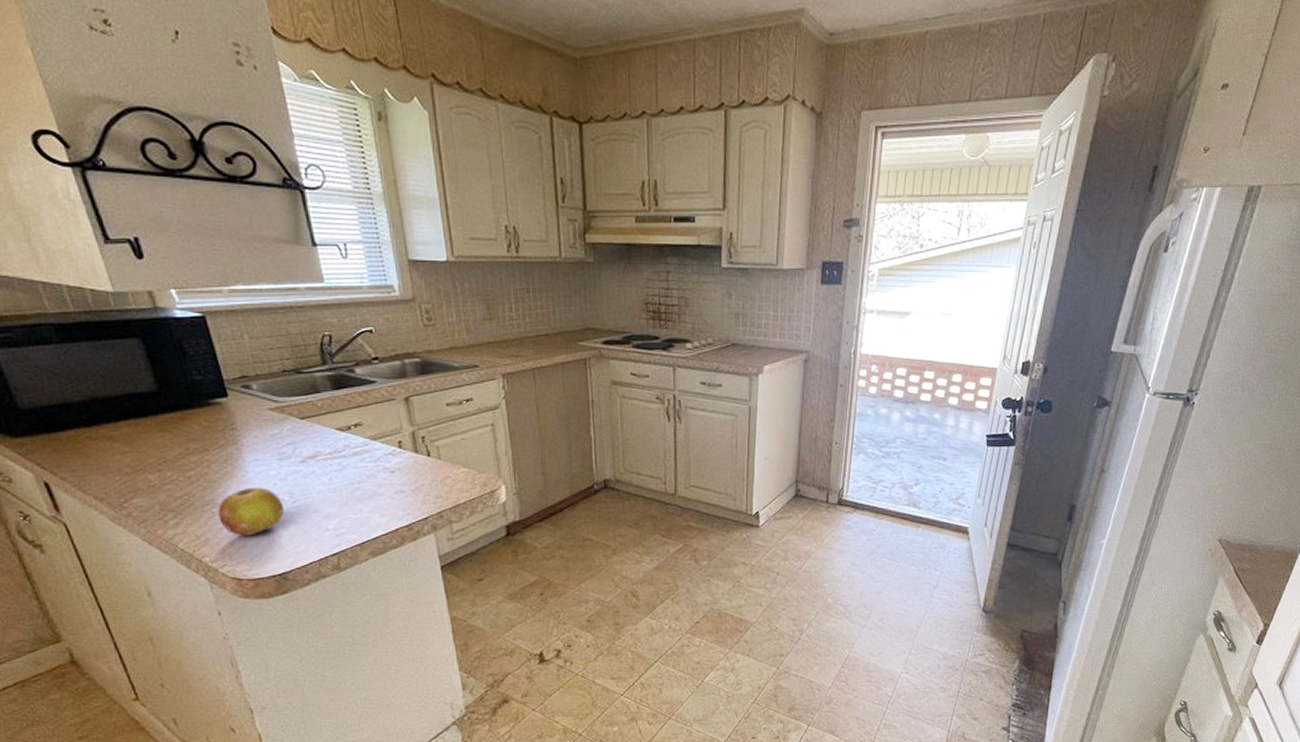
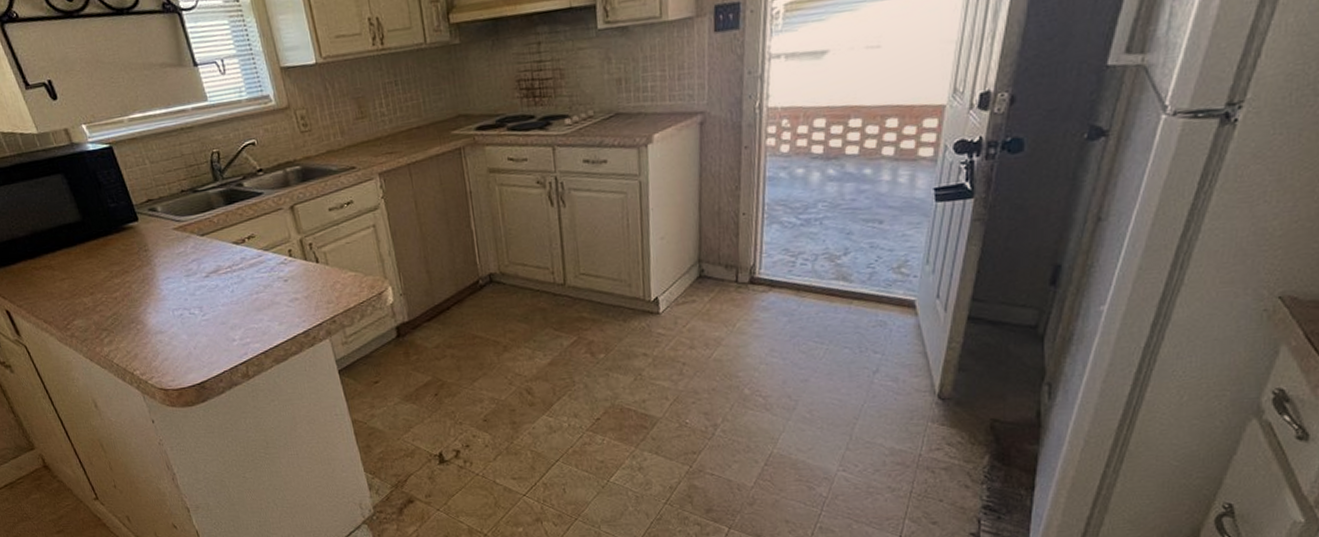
fruit: present [218,487,285,536] -> none [141,303,197,350]

